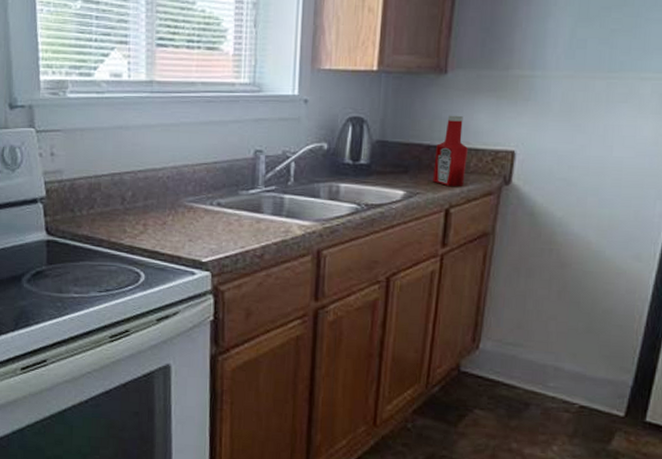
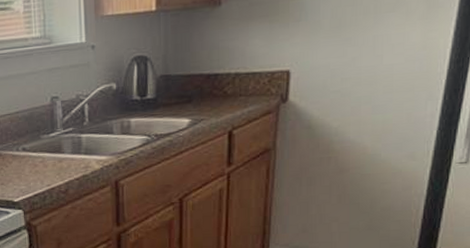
ketchup bottle: present [433,115,468,187] -> none [215,43,246,111]

